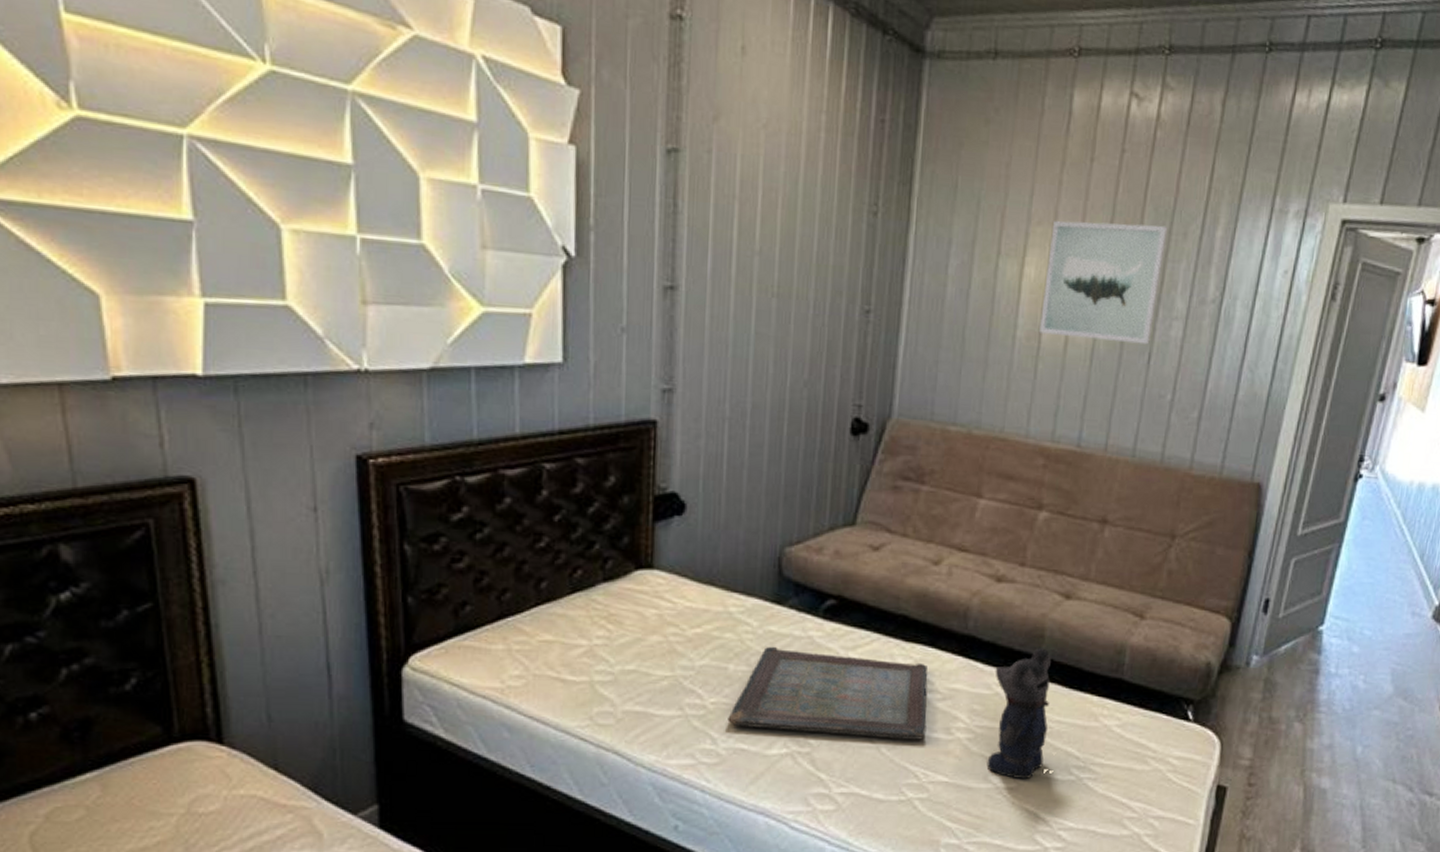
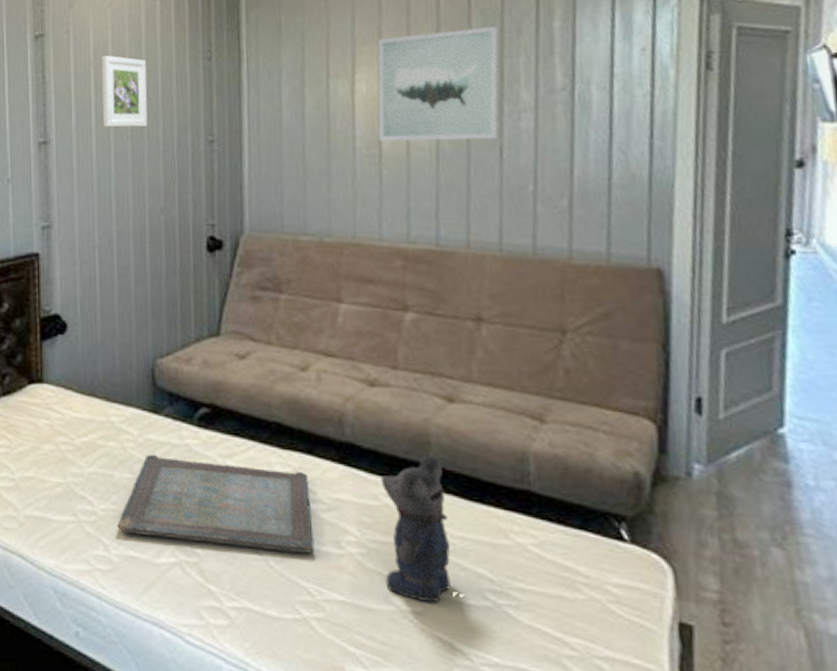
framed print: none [746,189,803,284] -> present [102,55,147,128]

